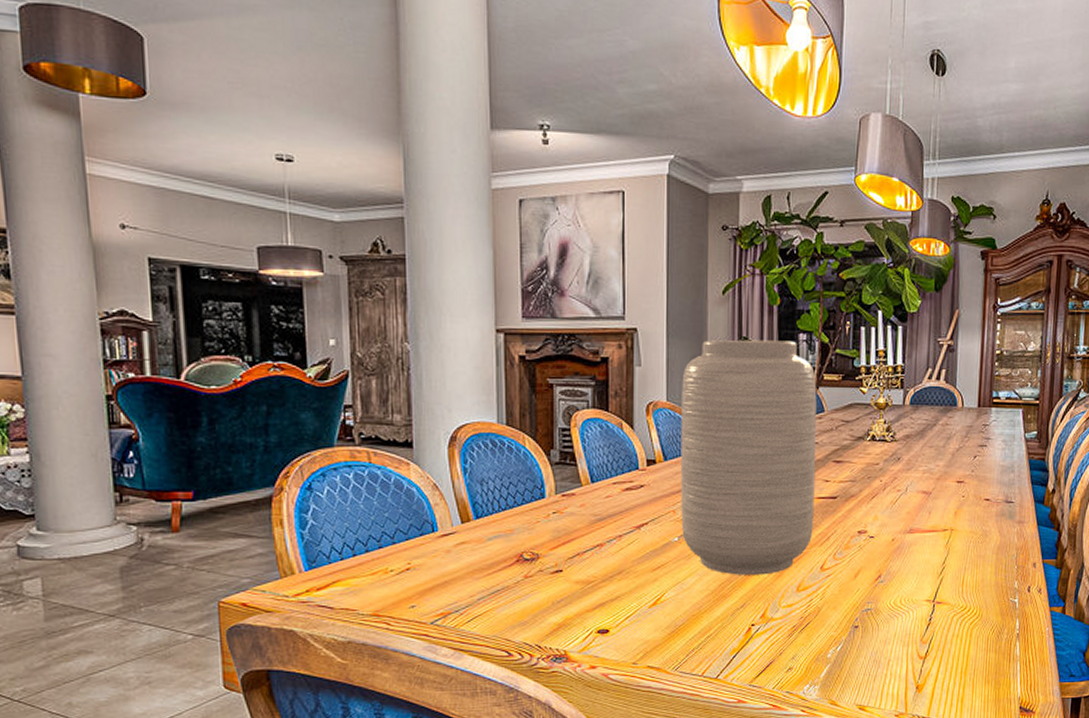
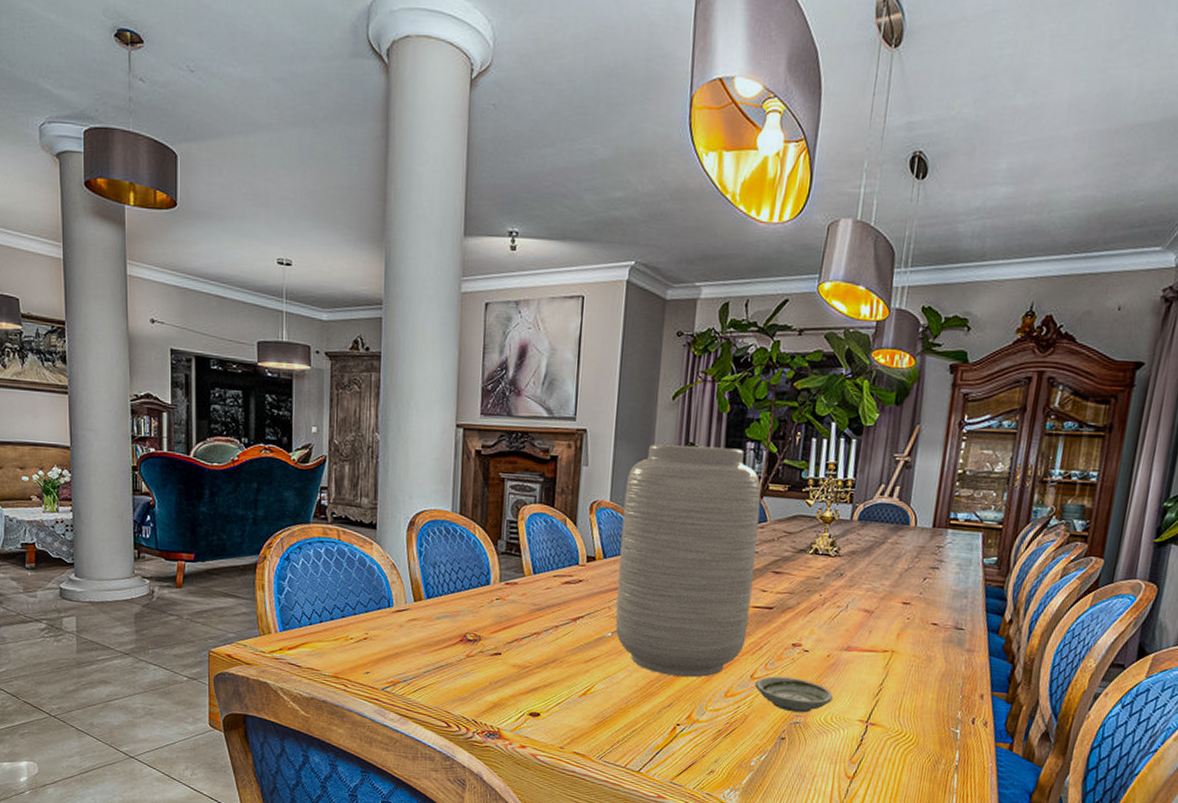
saucer: none [825,565,900,600] -> present [755,676,833,713]

